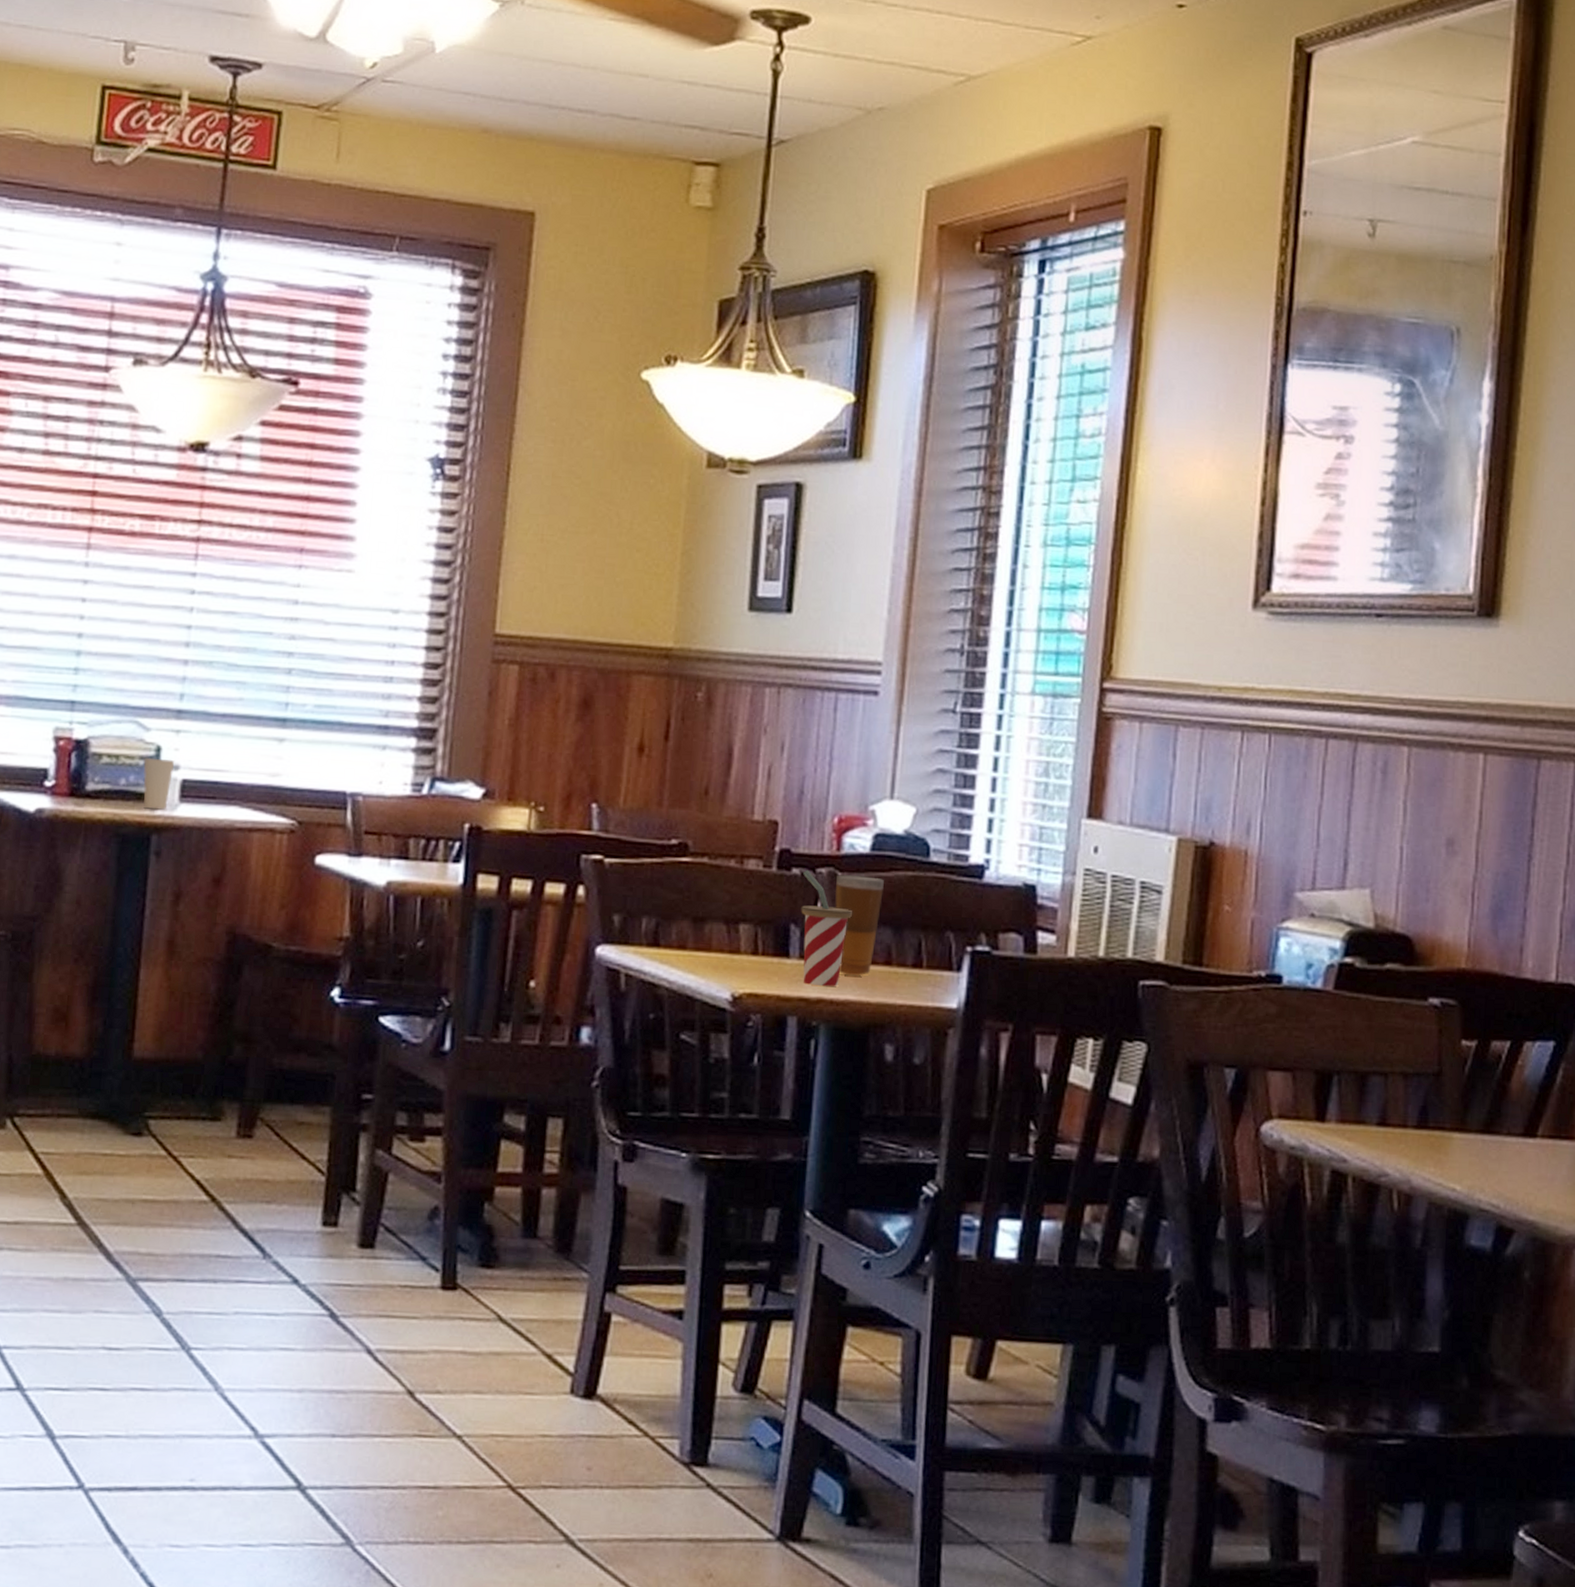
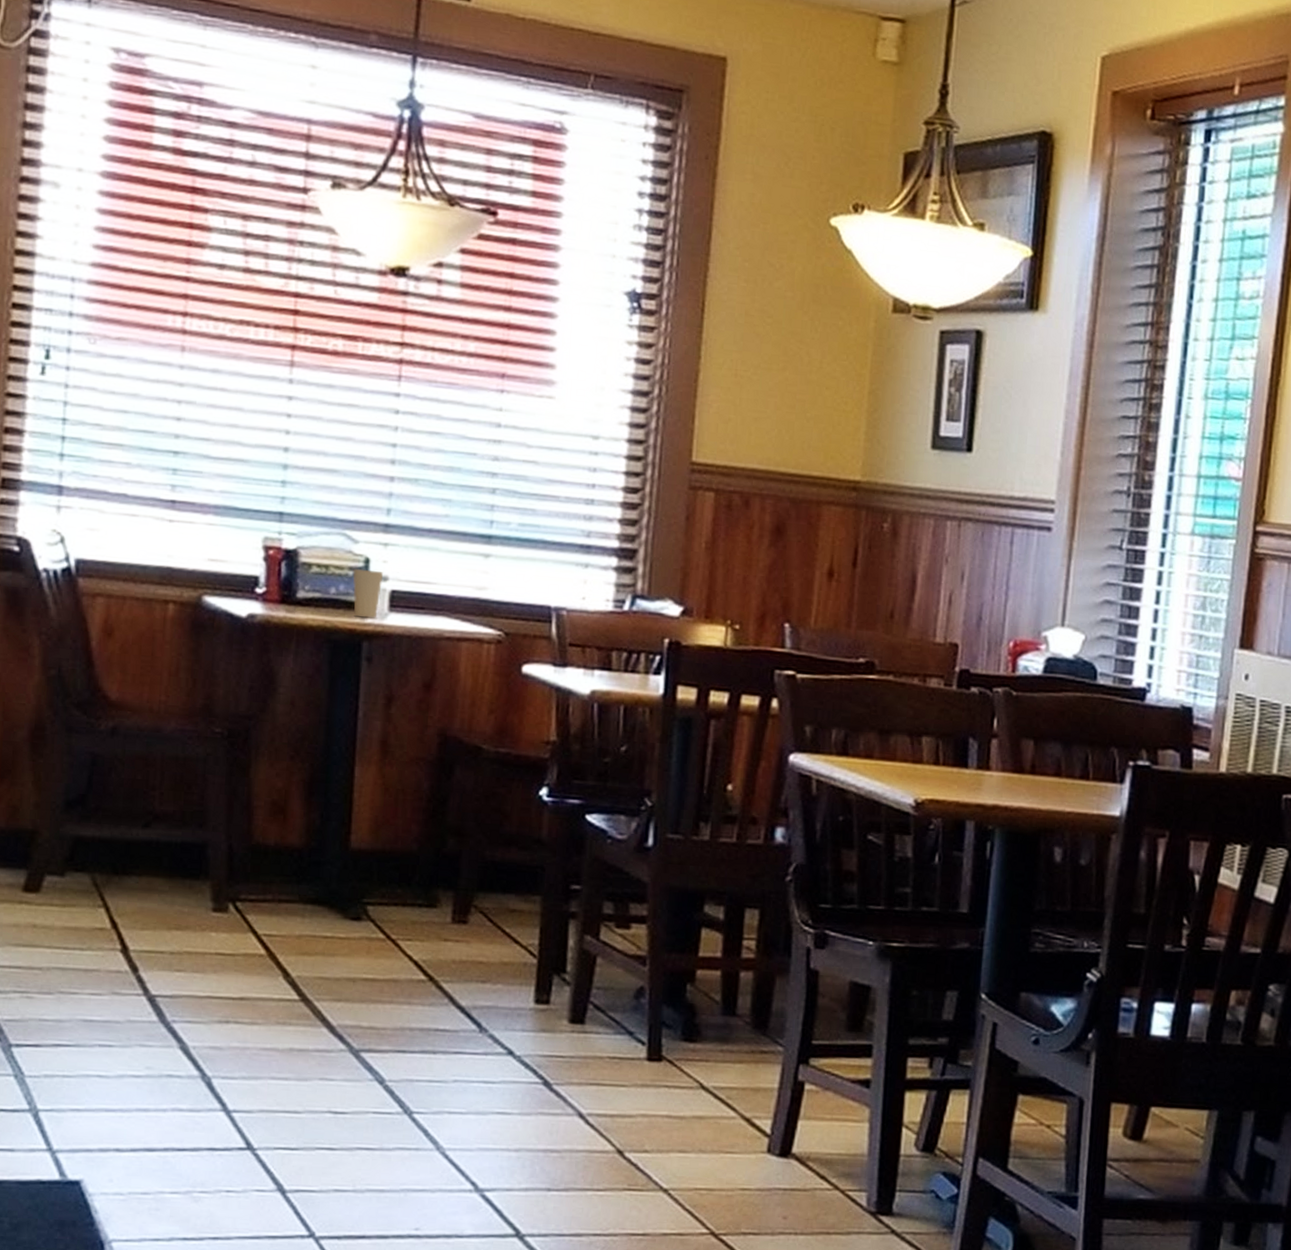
beverage cup: present [801,870,853,987] -> none [979,689,1027,795]
beverage cup: present [835,875,884,976] -> none [1010,694,1055,786]

